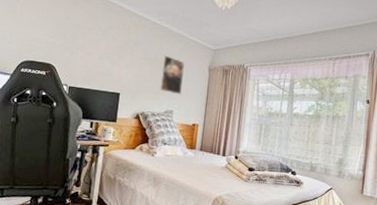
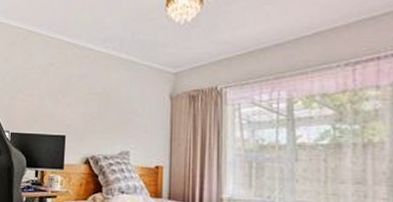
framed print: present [159,55,185,95] -> none [111,87,139,132]

